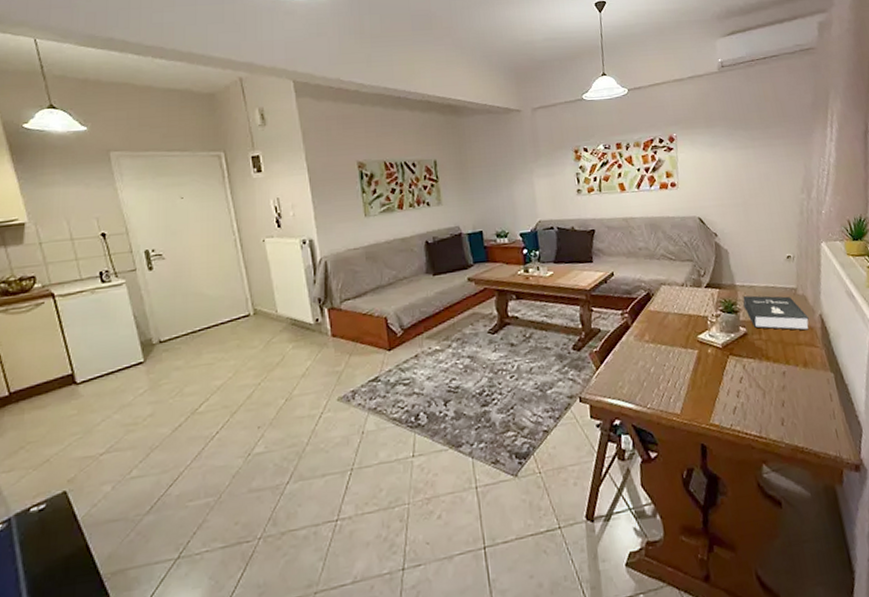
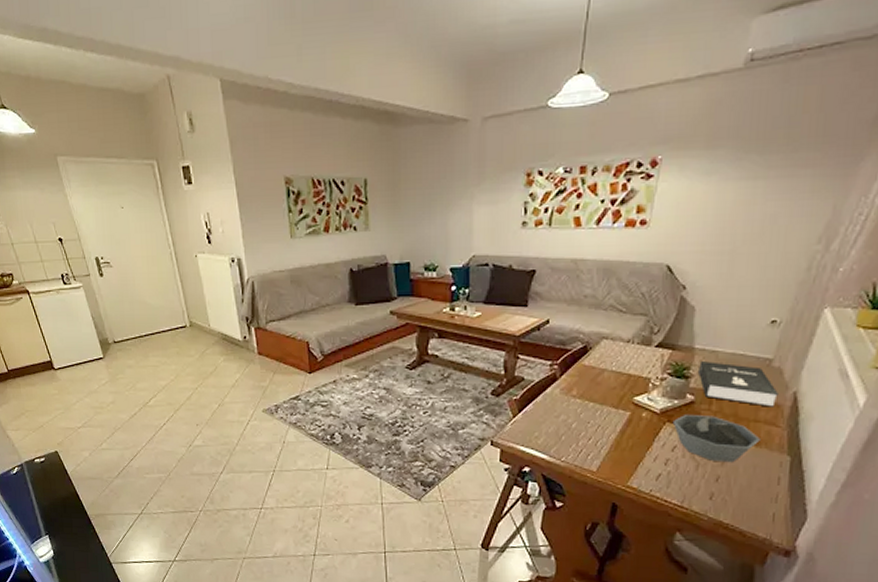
bowl: none [734,344,807,387] -> present [672,415,761,463]

